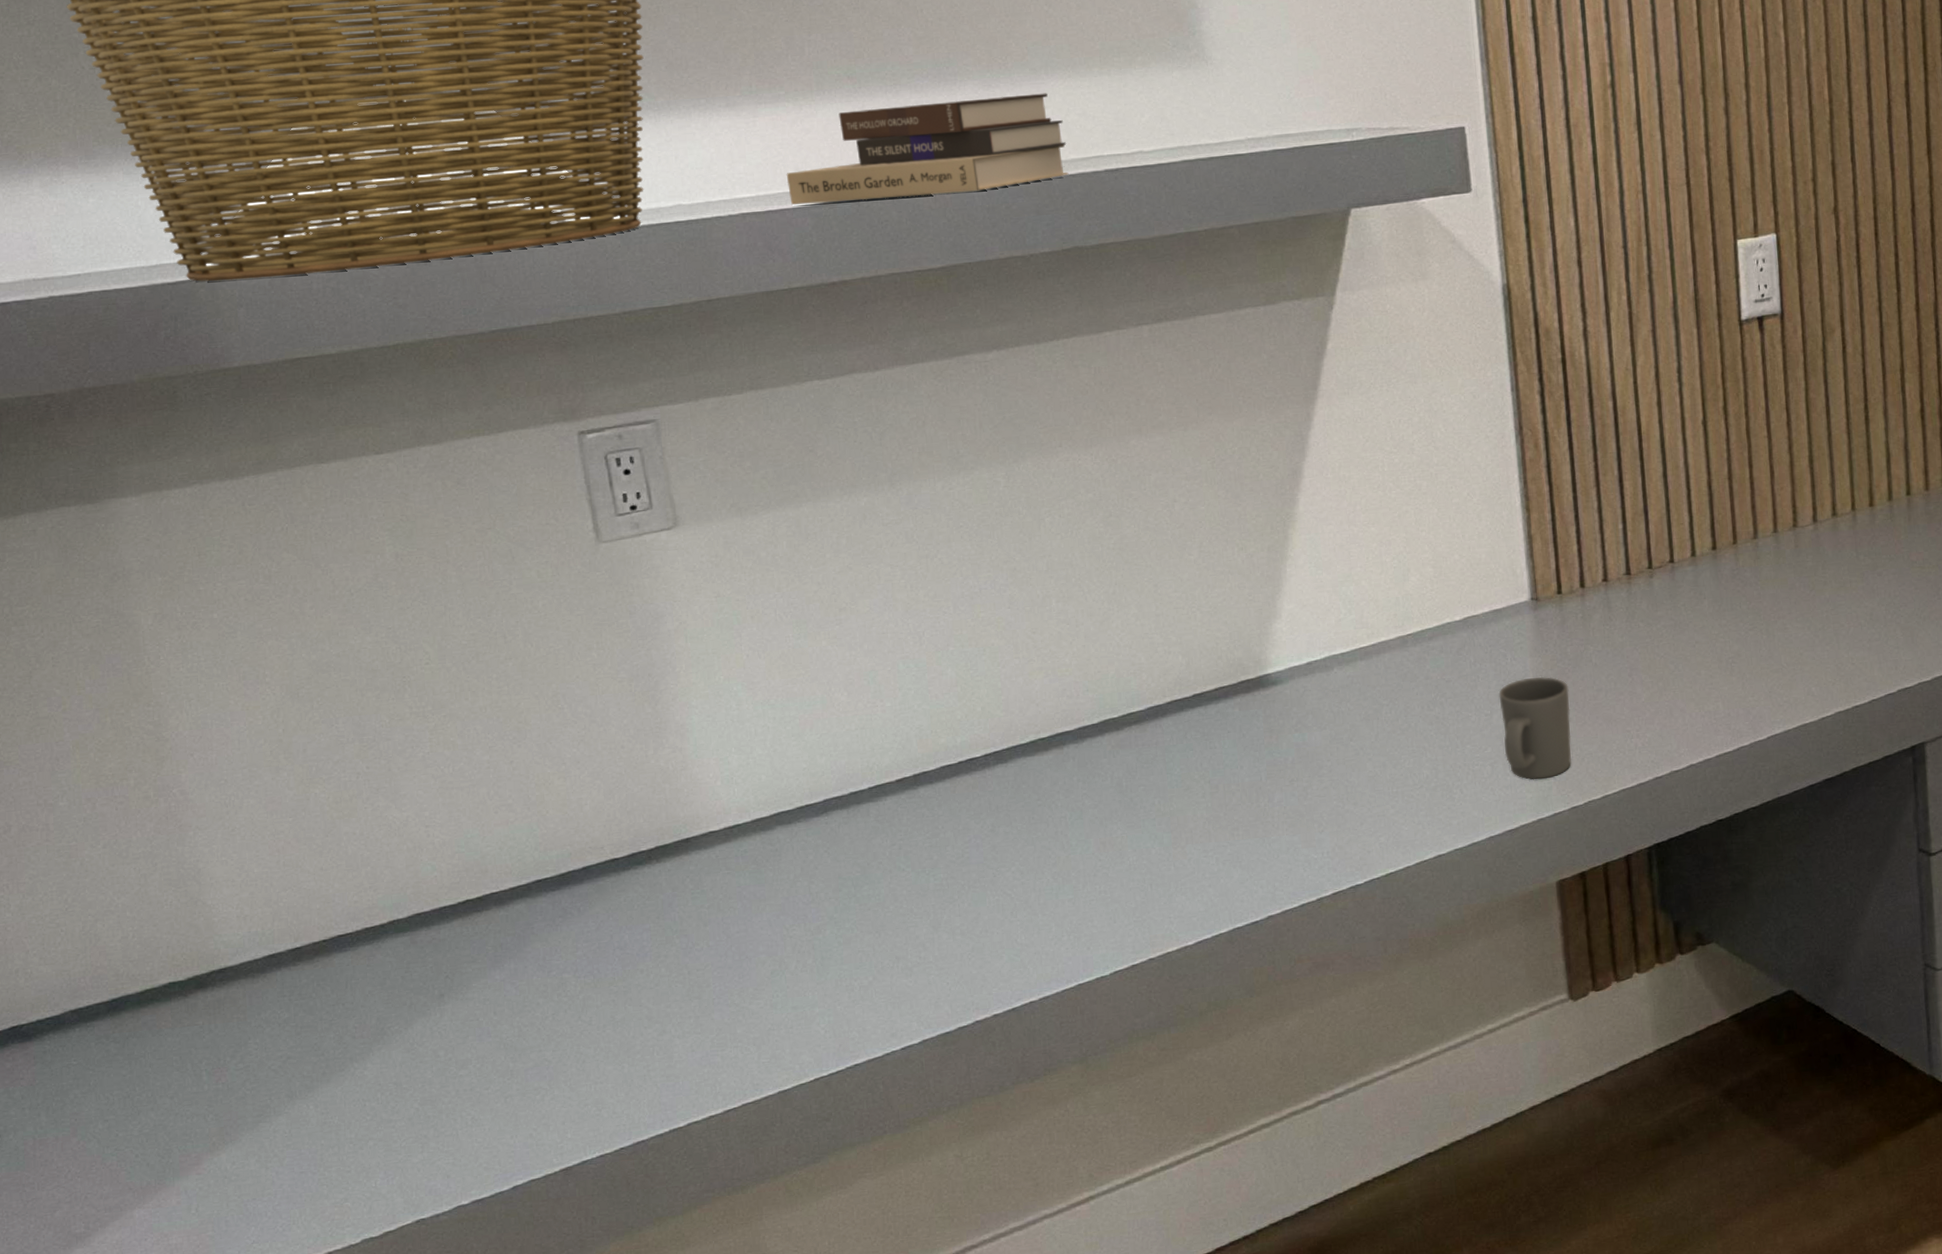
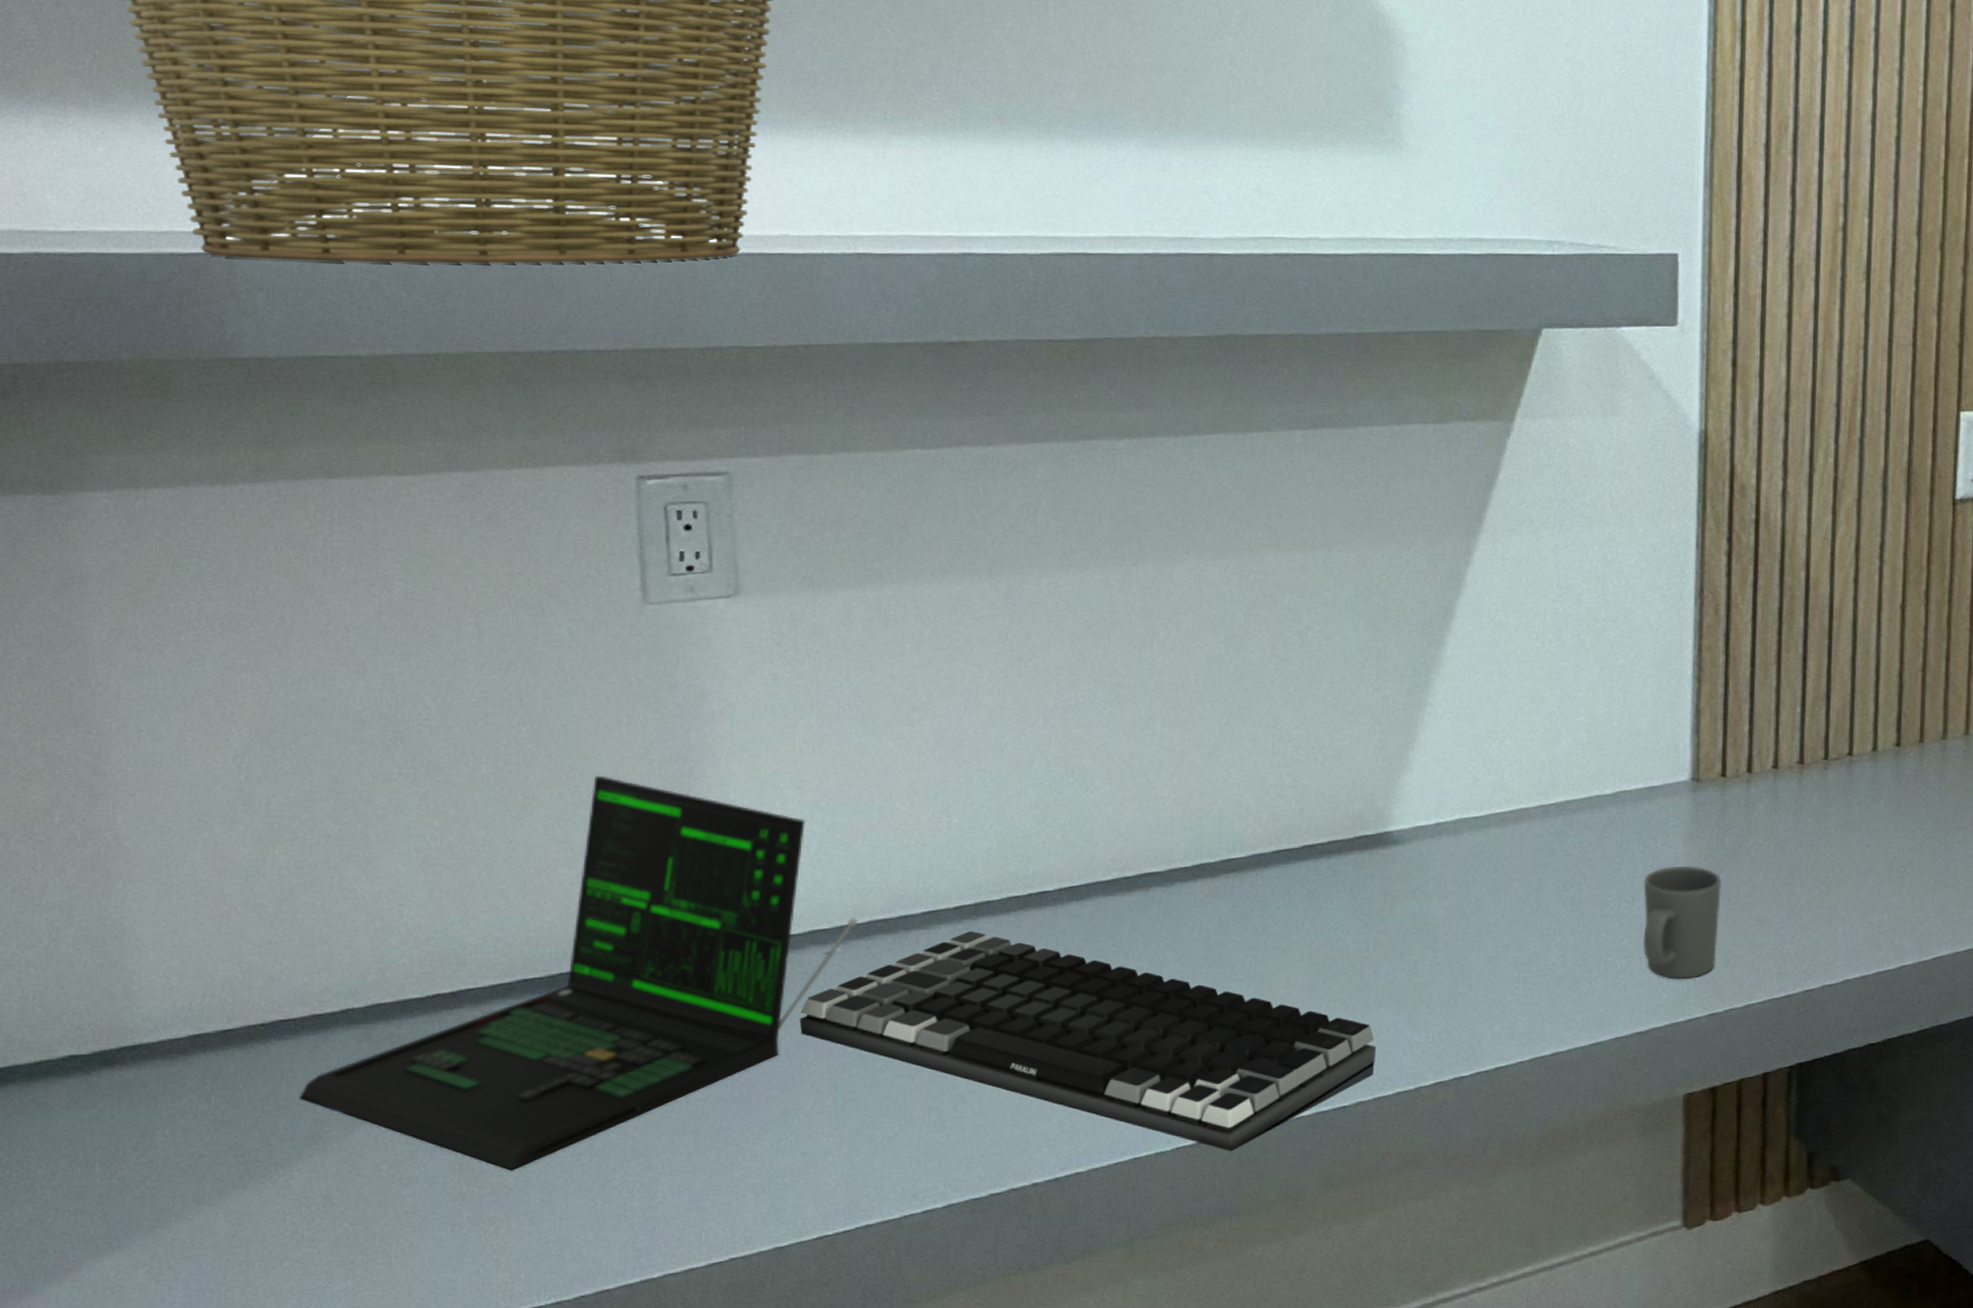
laptop: none [364,696,816,1047] -> present [300,775,859,1171]
computer keyboard: none [776,799,1280,971] -> present [799,931,1376,1152]
books: present [786,93,1069,205] -> none [913,154,1235,260]

